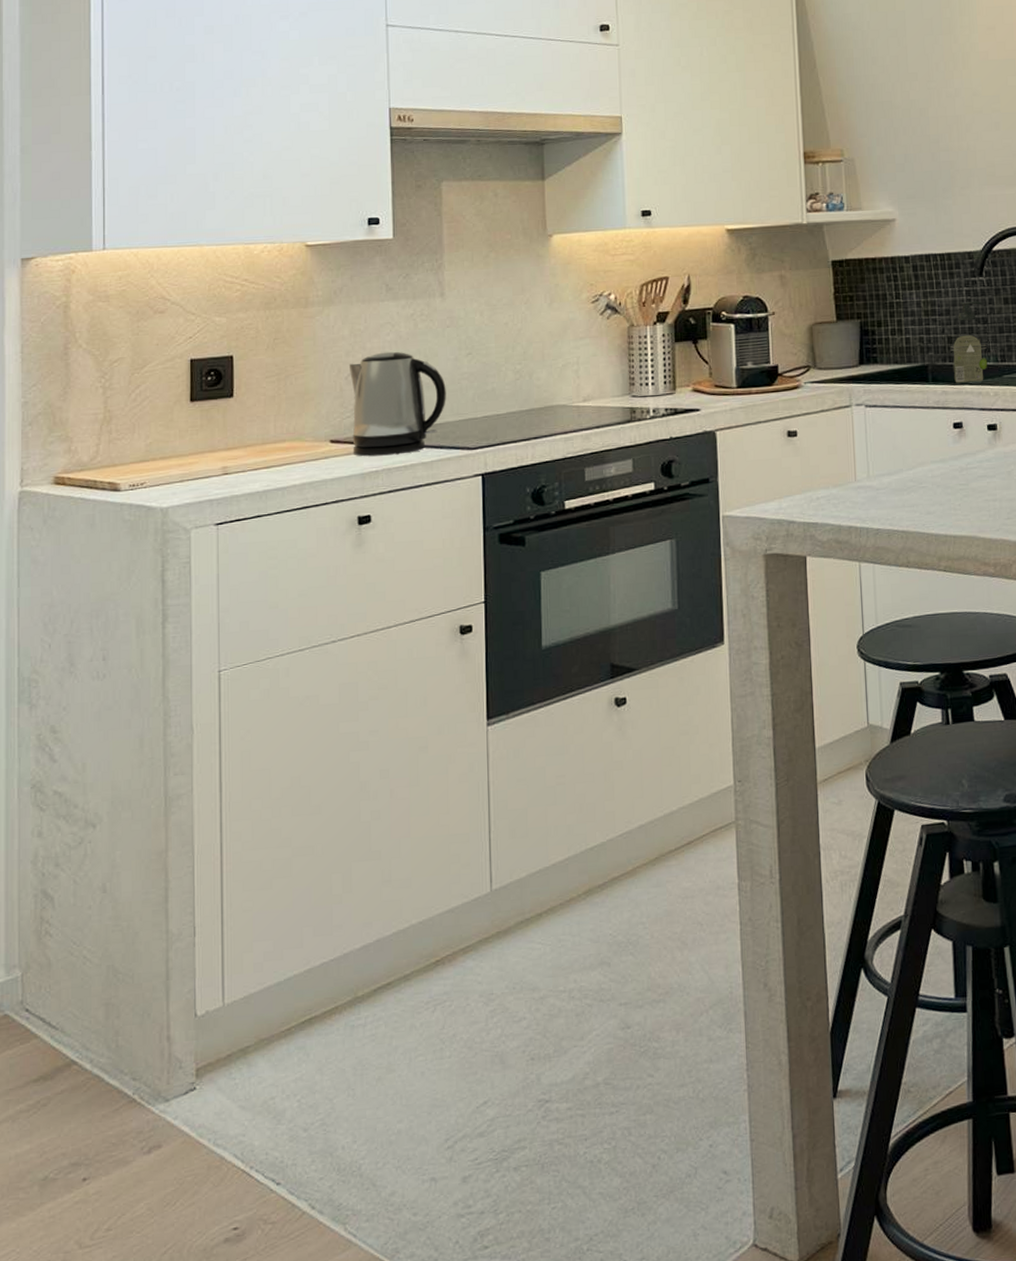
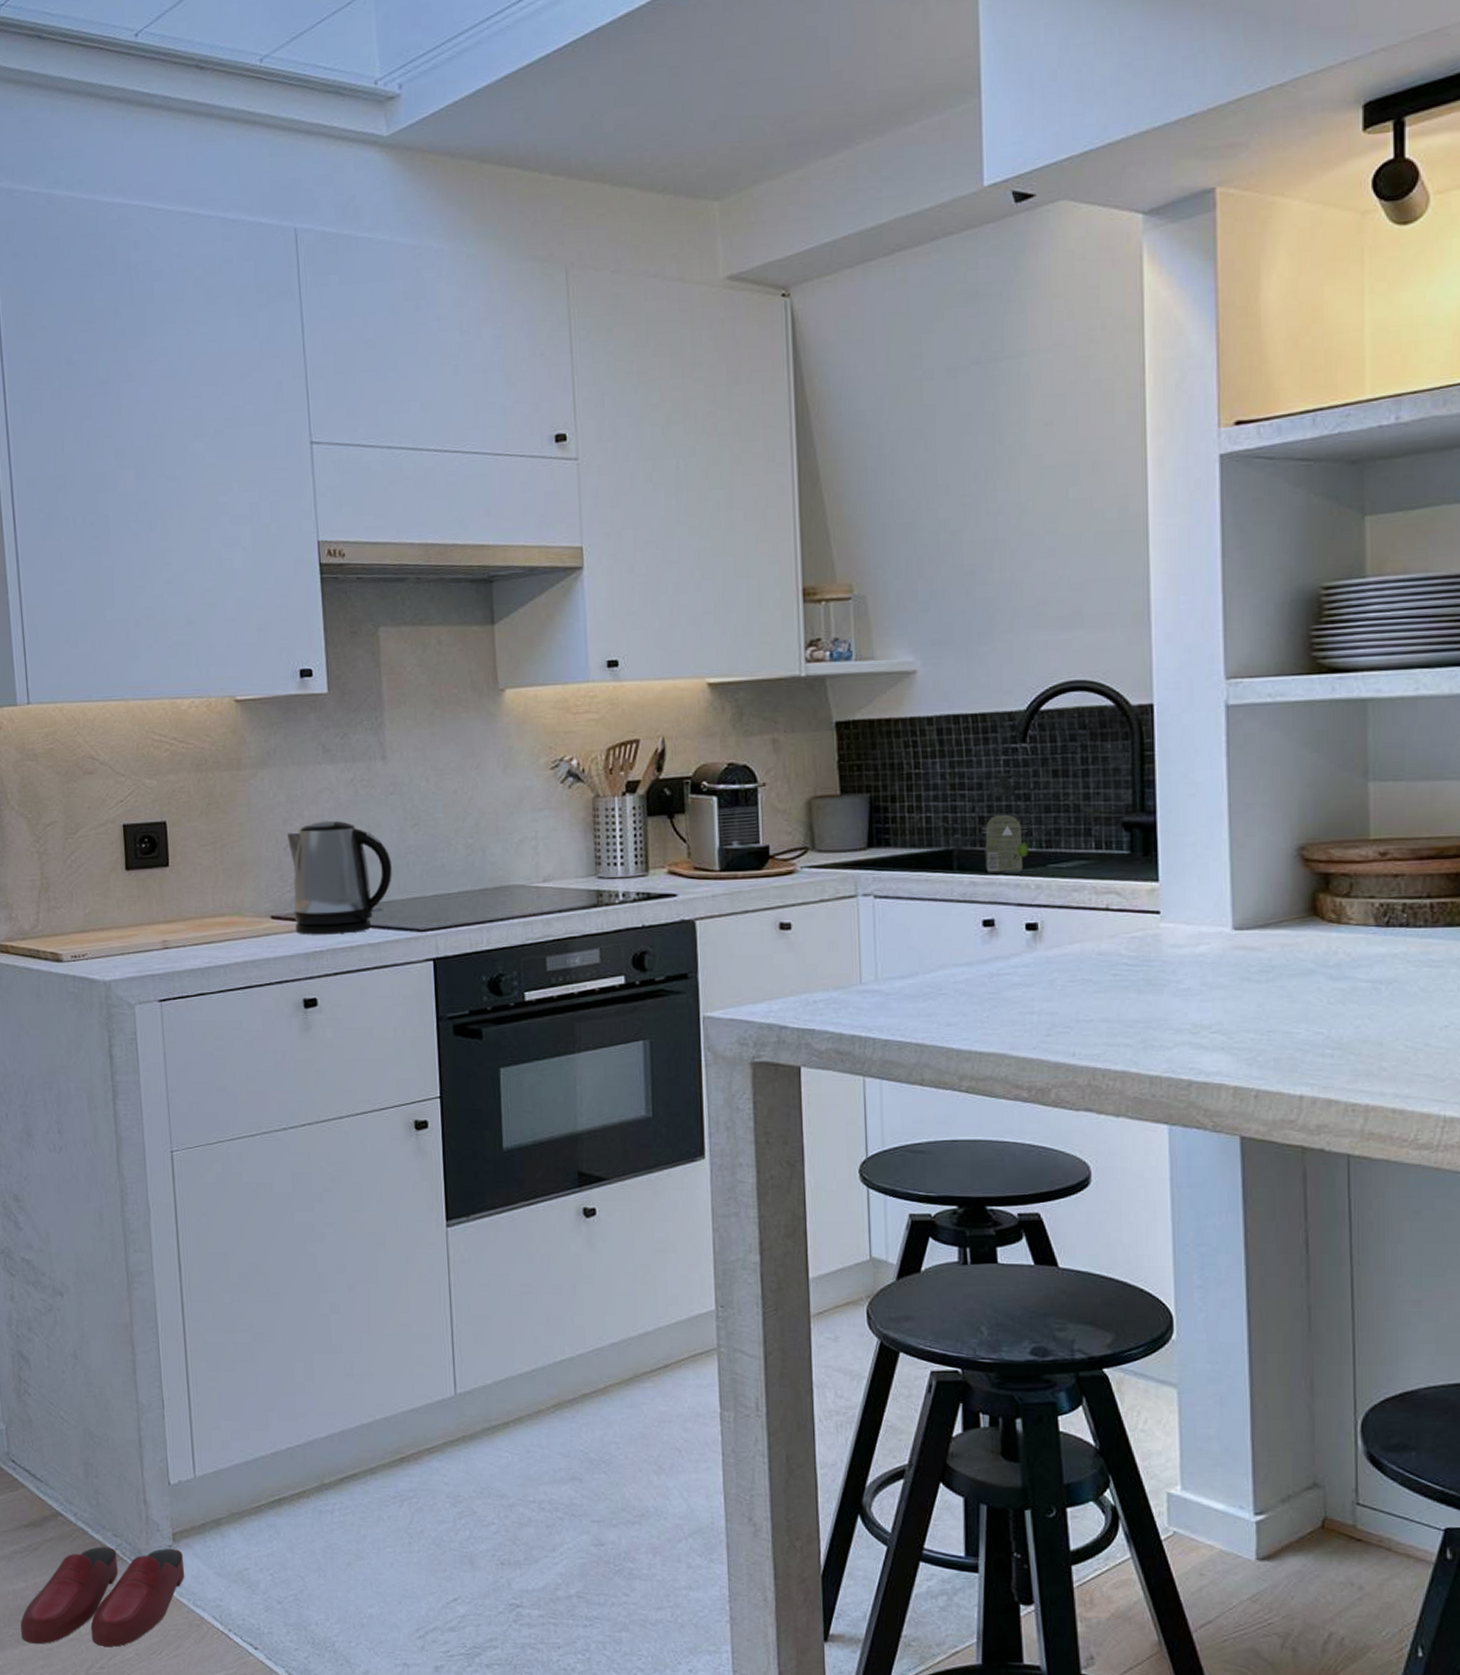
slippers: none [21,1086,207,1214] -> present [20,1547,185,1647]

